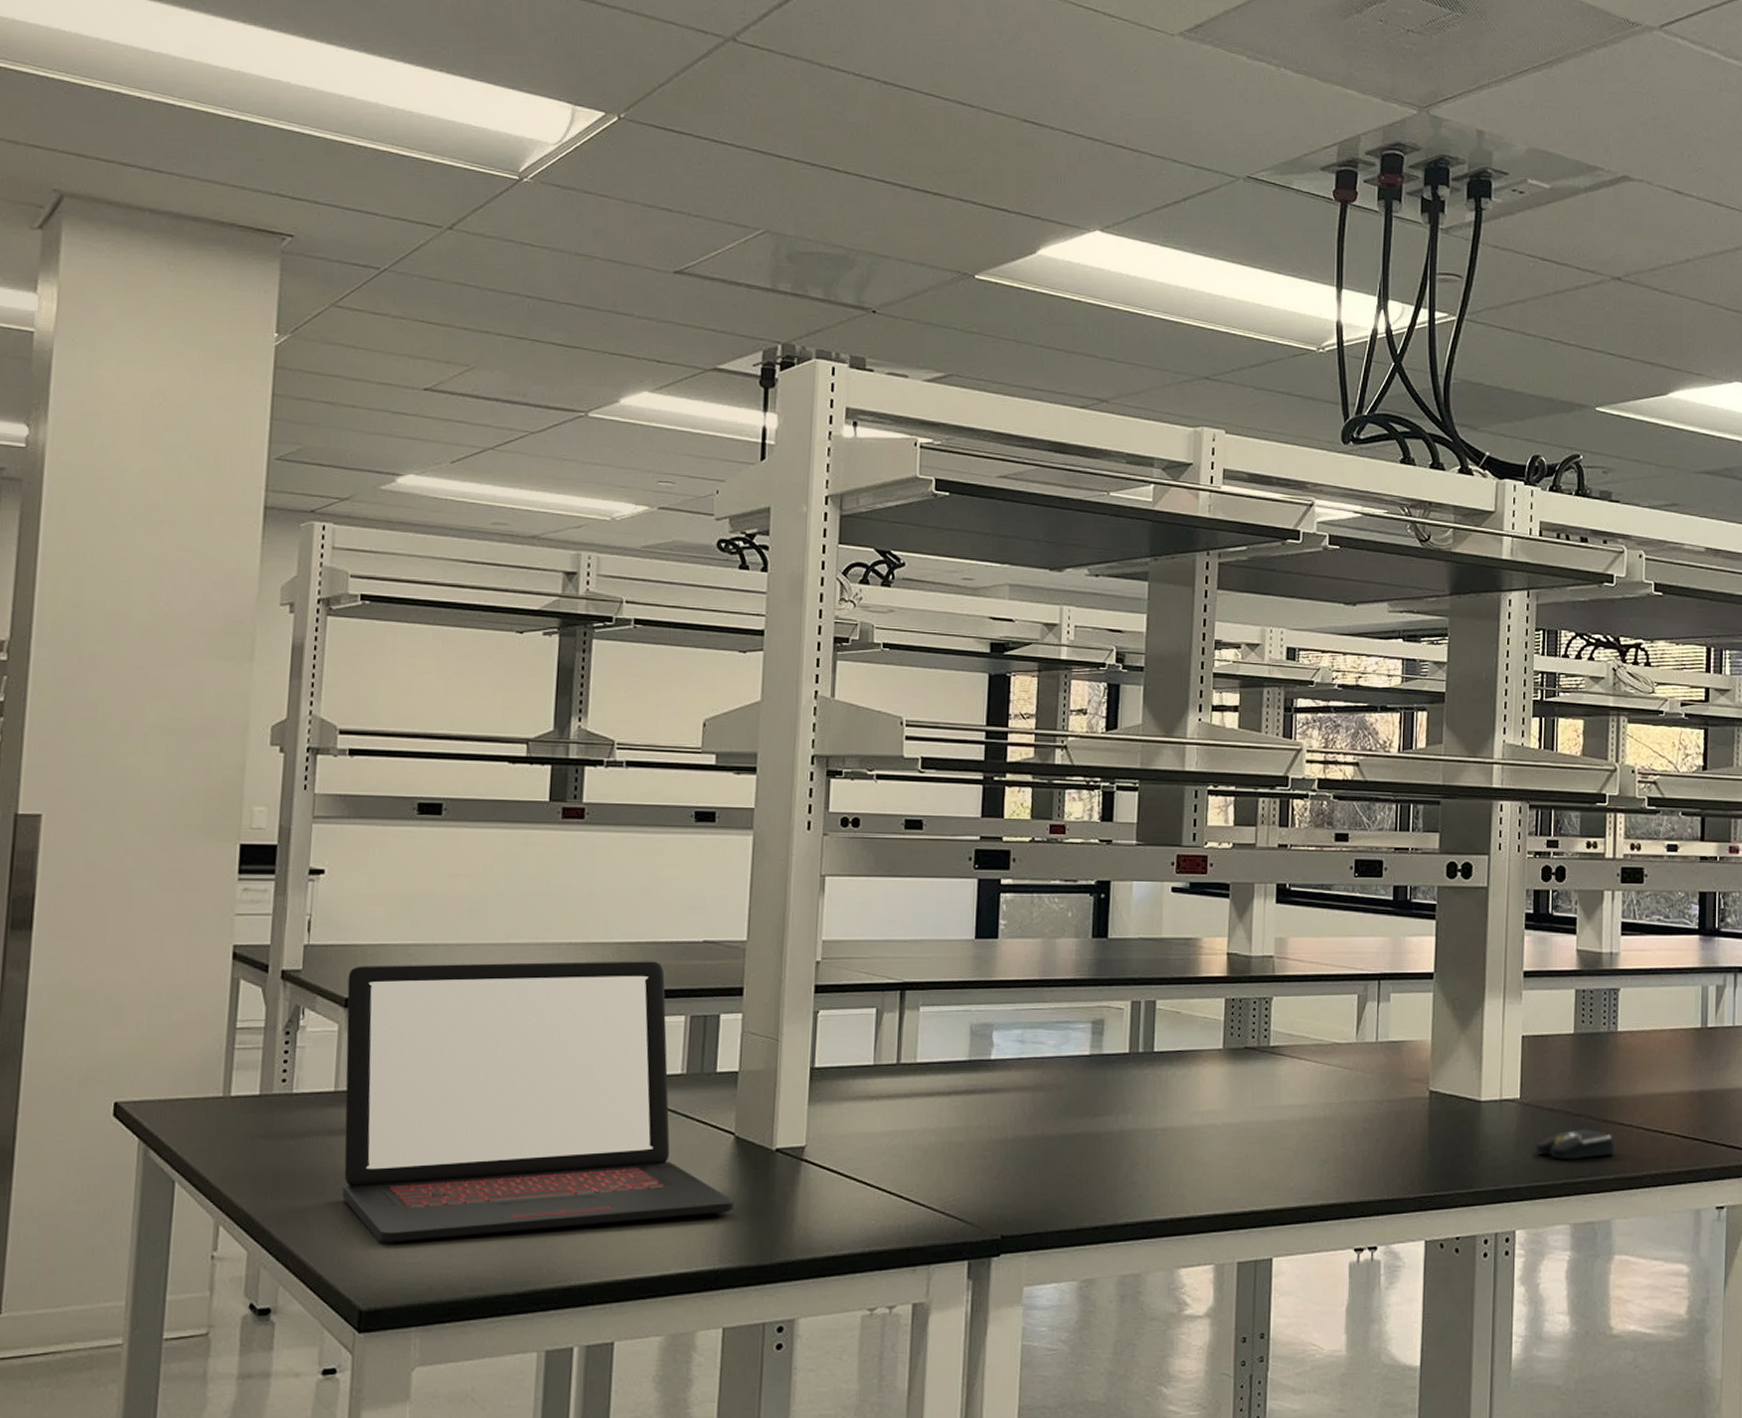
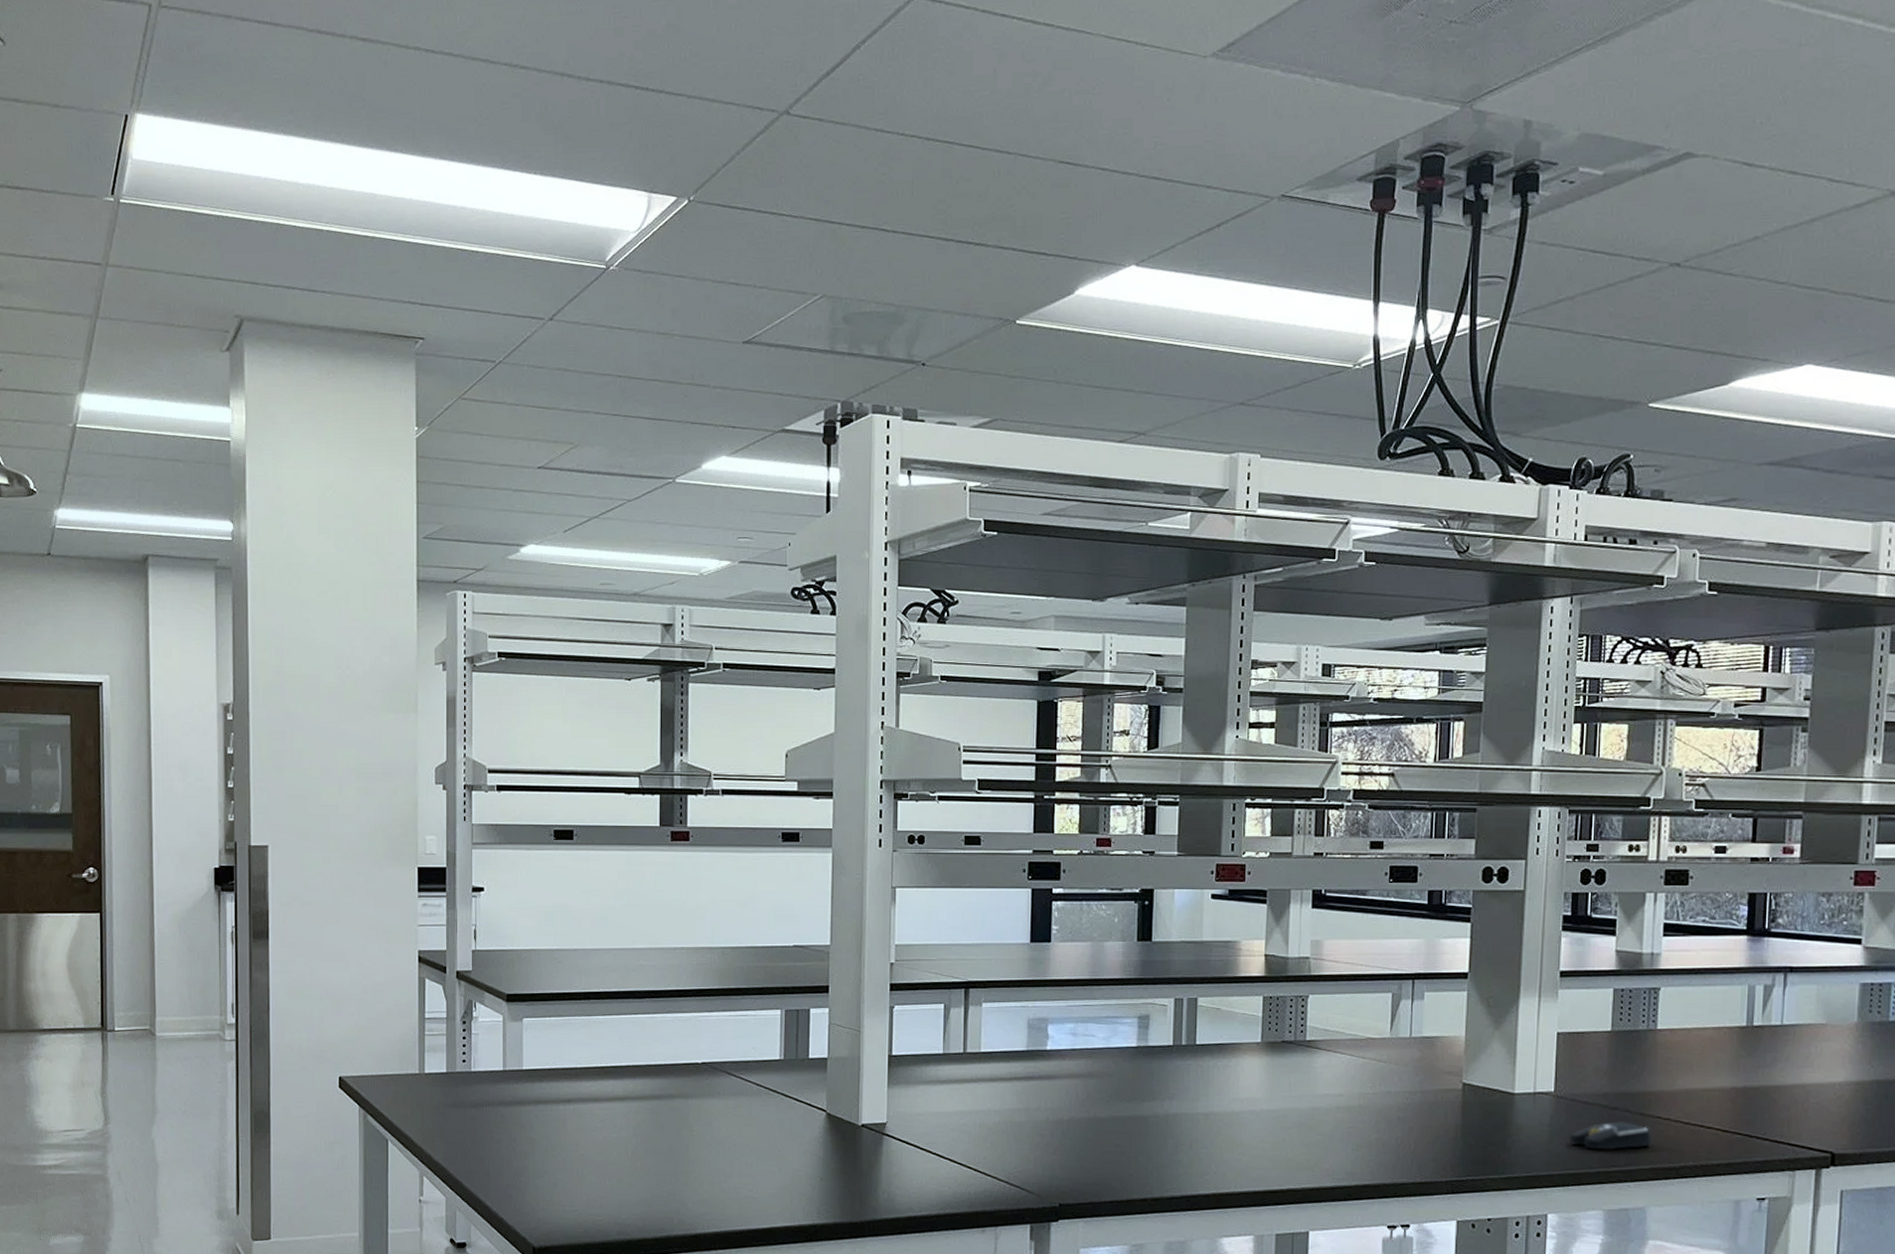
laptop: present [343,961,734,1243] -> none [508,963,828,1194]

